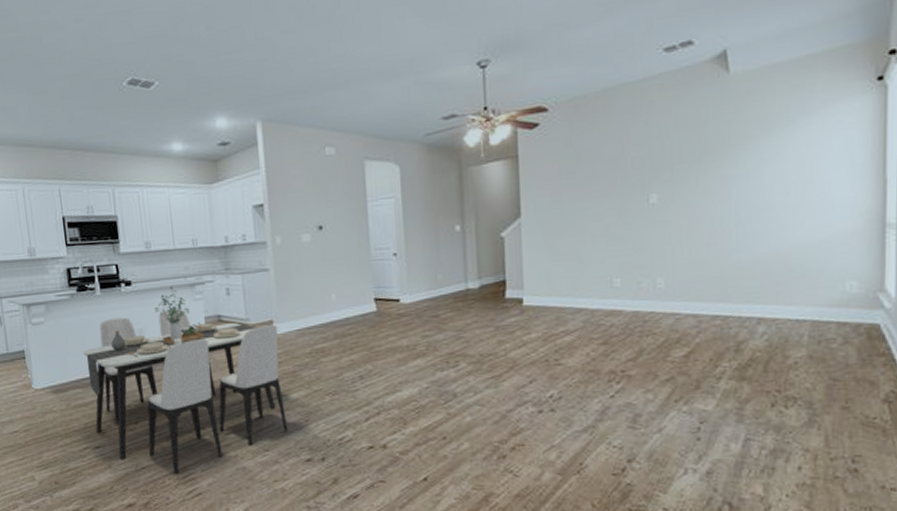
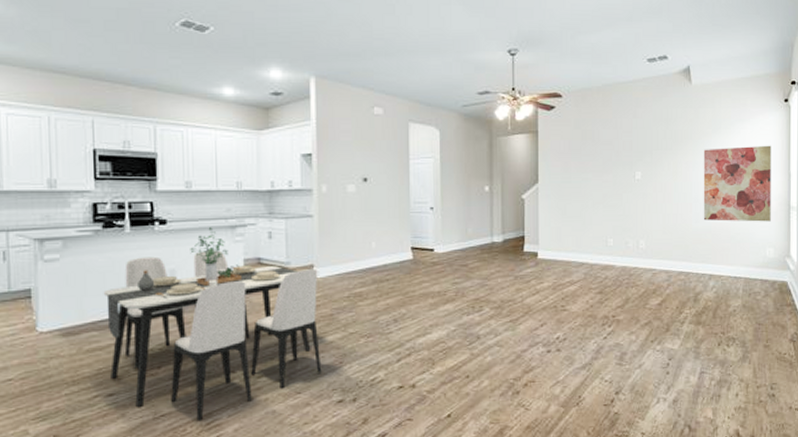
wall art: none [748,142,855,250] -> present [703,145,771,222]

